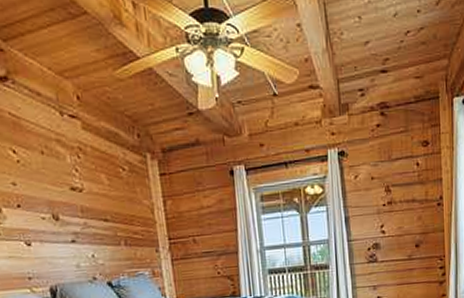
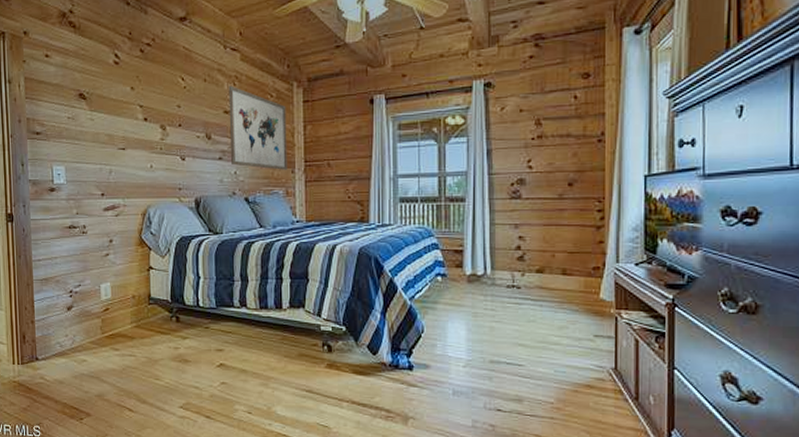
wall art: none [71,158,151,250] -> present [228,85,287,170]

